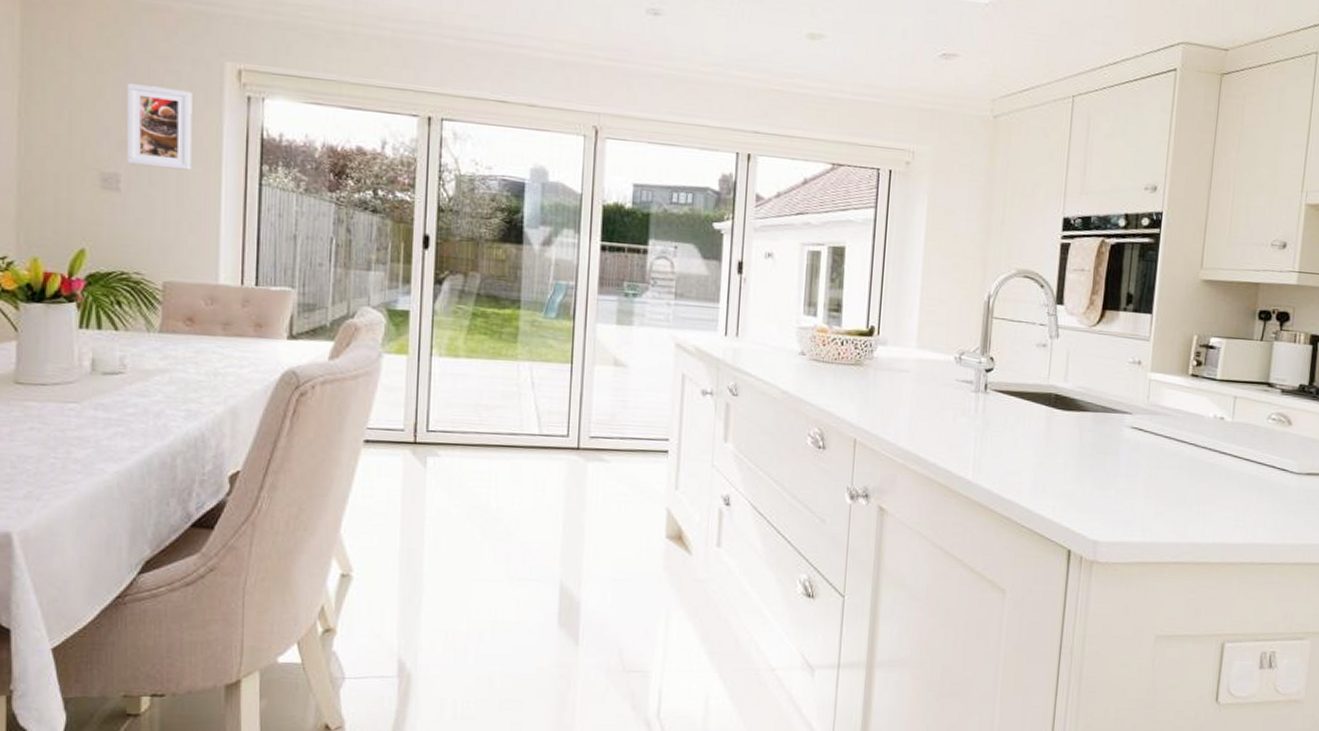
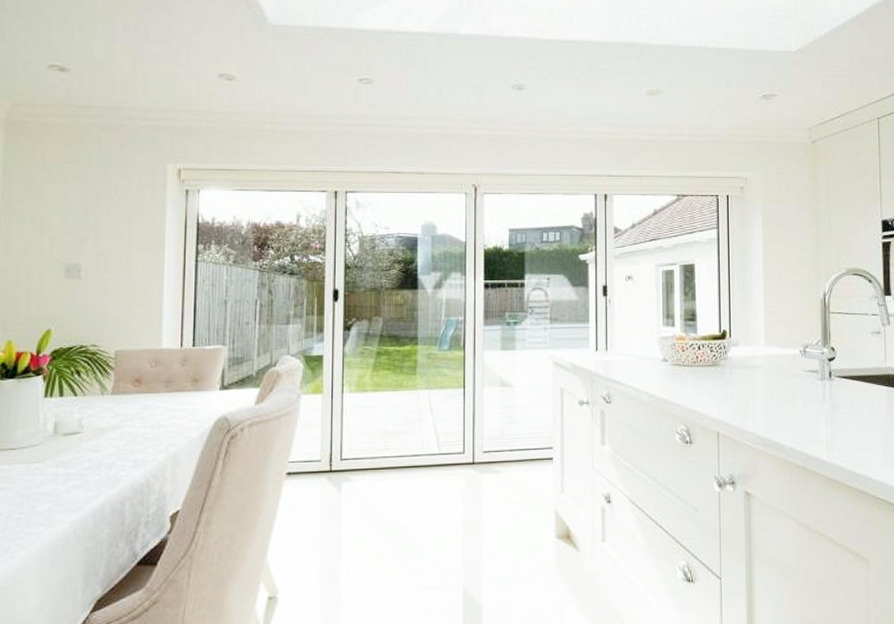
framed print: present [126,83,192,170] -> none [87,190,141,256]

